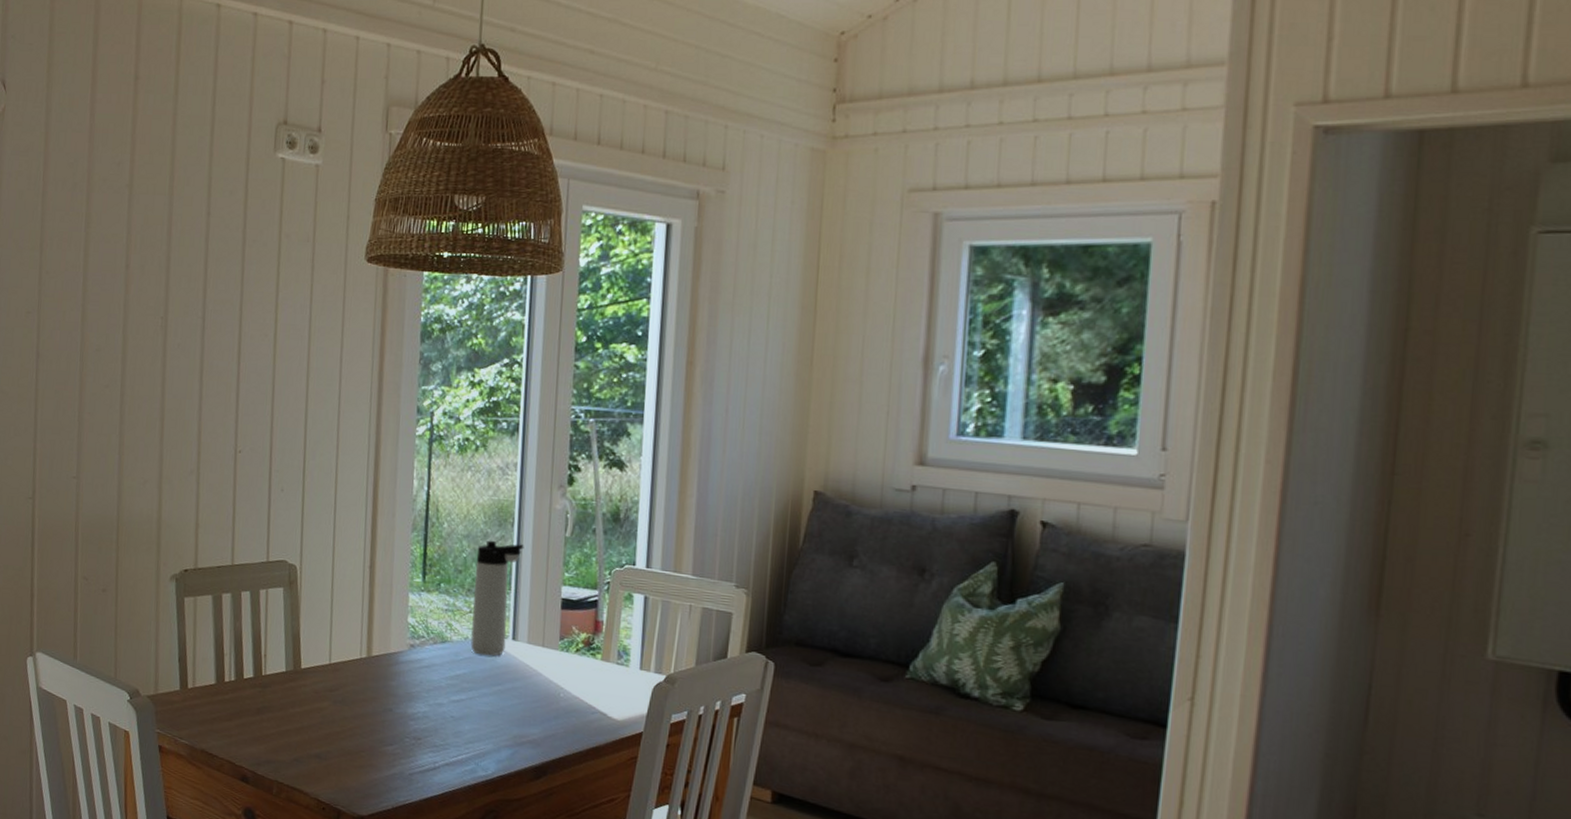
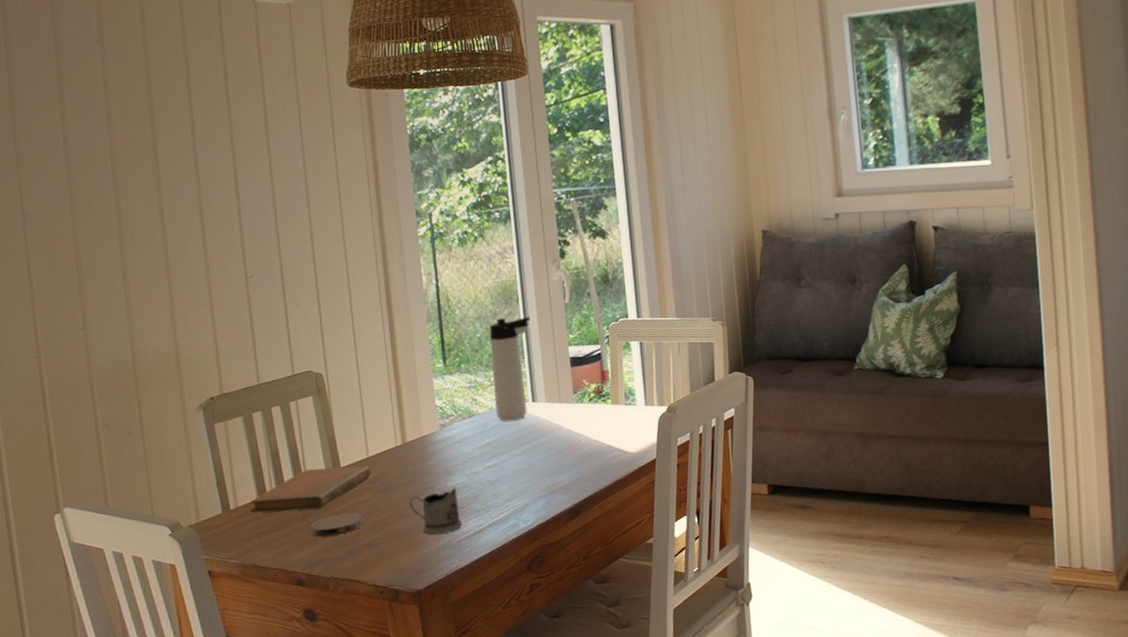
notebook: none [207,663,332,707] -> present [251,466,372,514]
coaster: none [262,716,315,739] -> present [310,512,363,537]
tea glass holder: none [365,715,417,762] -> present [409,487,462,535]

